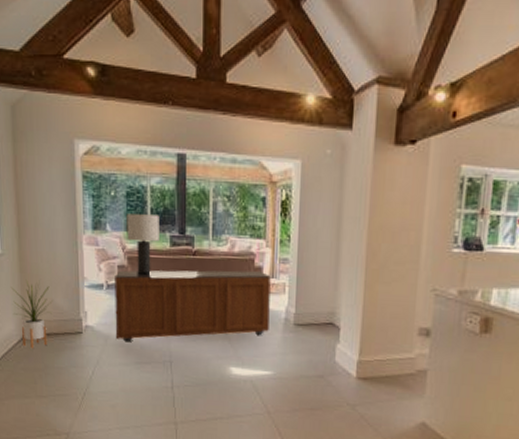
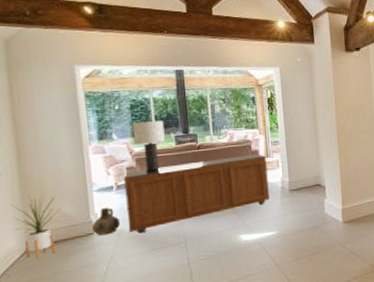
ceramic jug: none [81,306,107,337] -> present [92,207,120,236]

